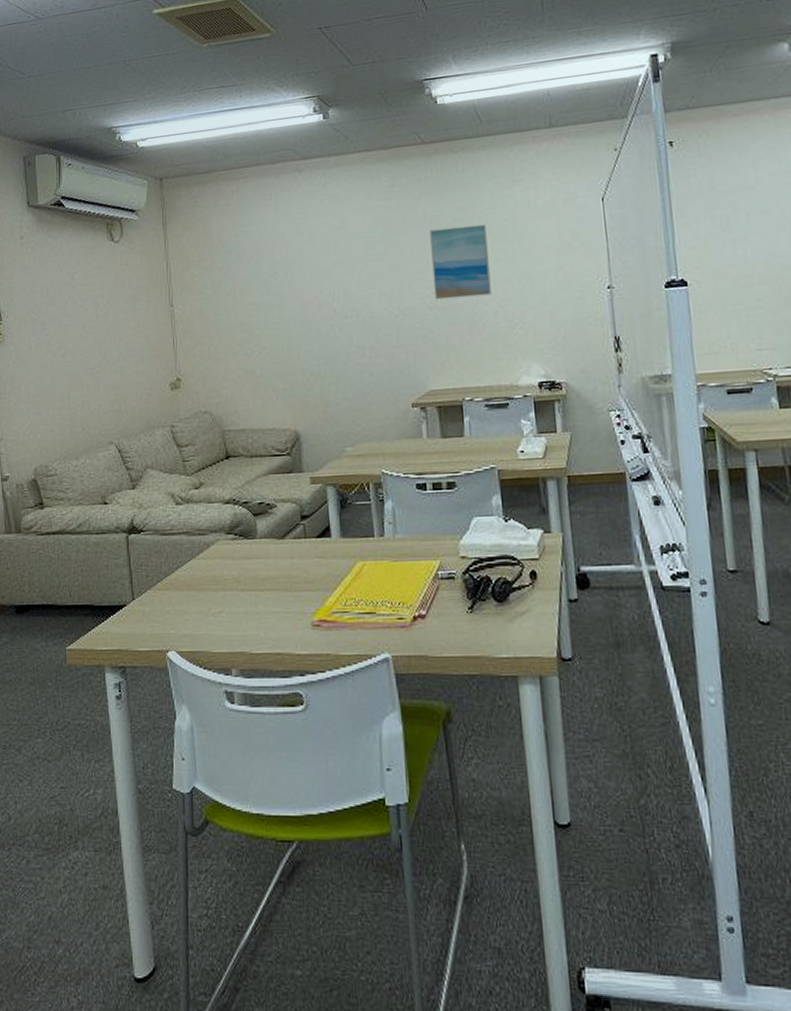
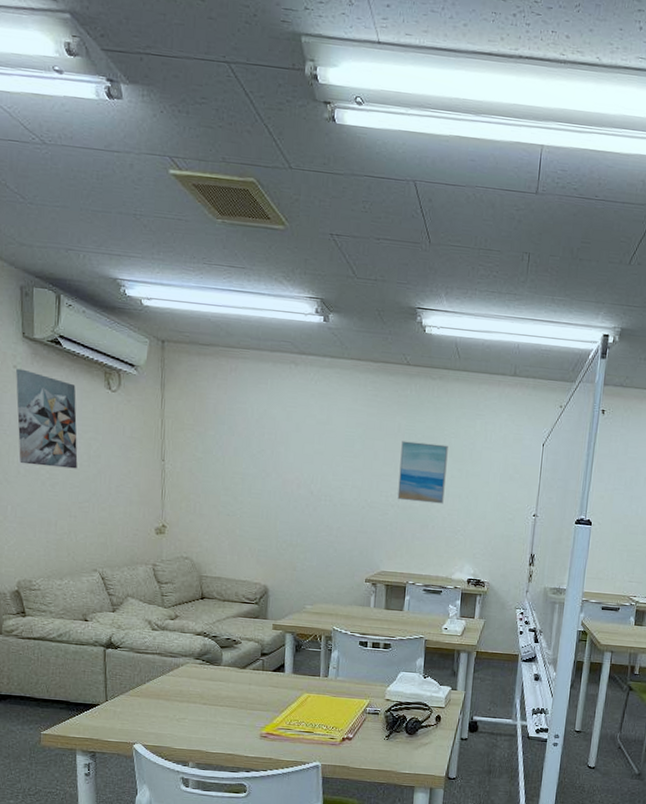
wall art: none [23,238,86,338] -> present [16,368,78,469]

